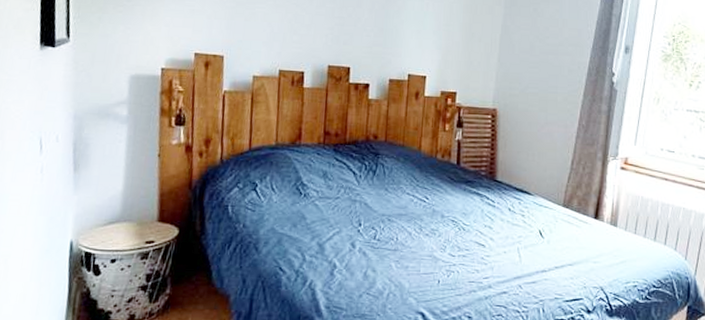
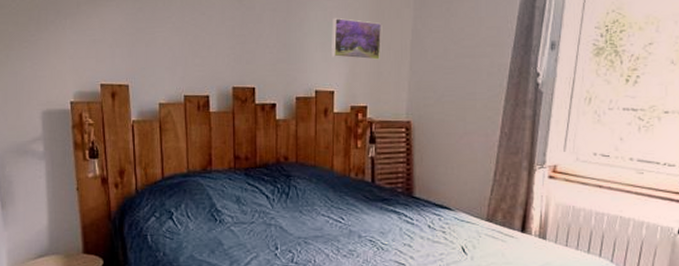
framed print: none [426,8,475,50] -> present [332,17,382,60]

